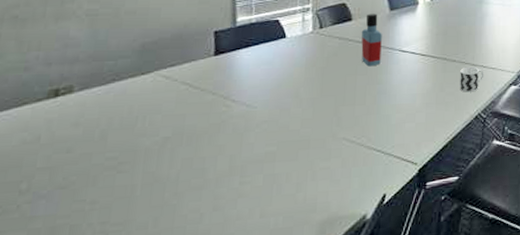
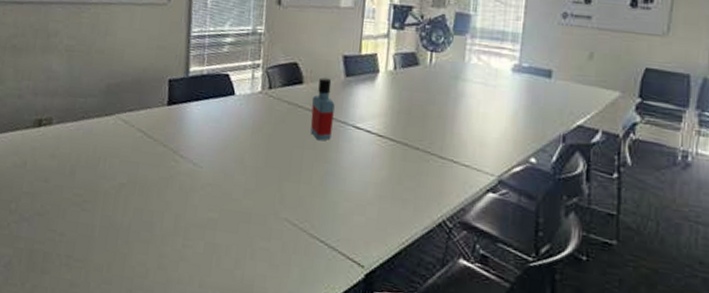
cup: present [460,66,484,92] -> none [421,158,454,192]

